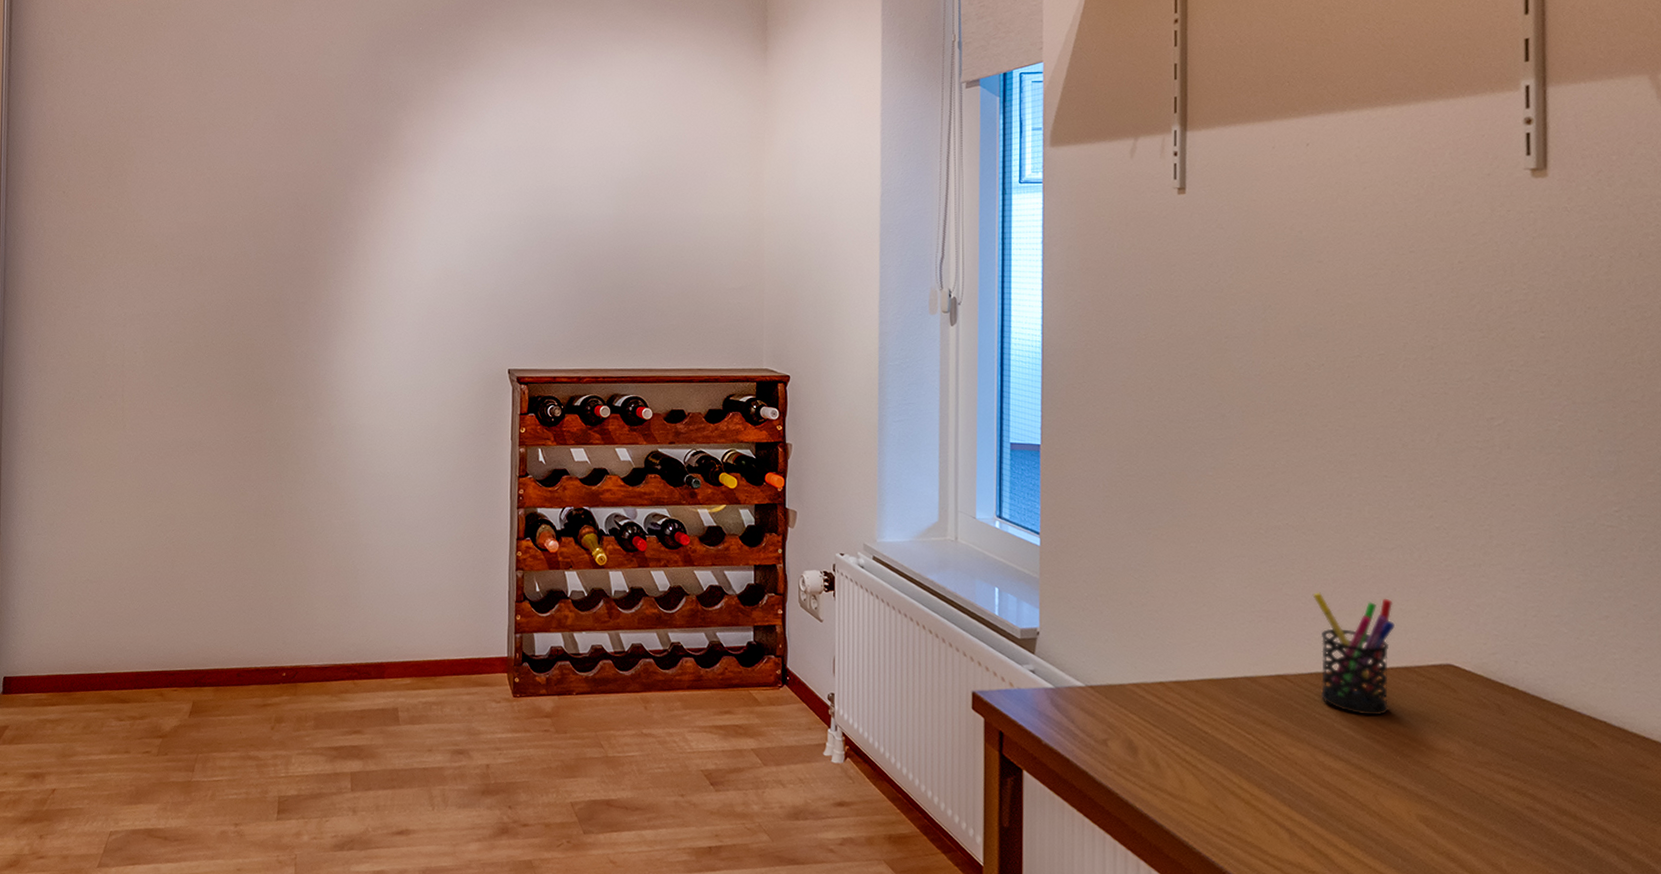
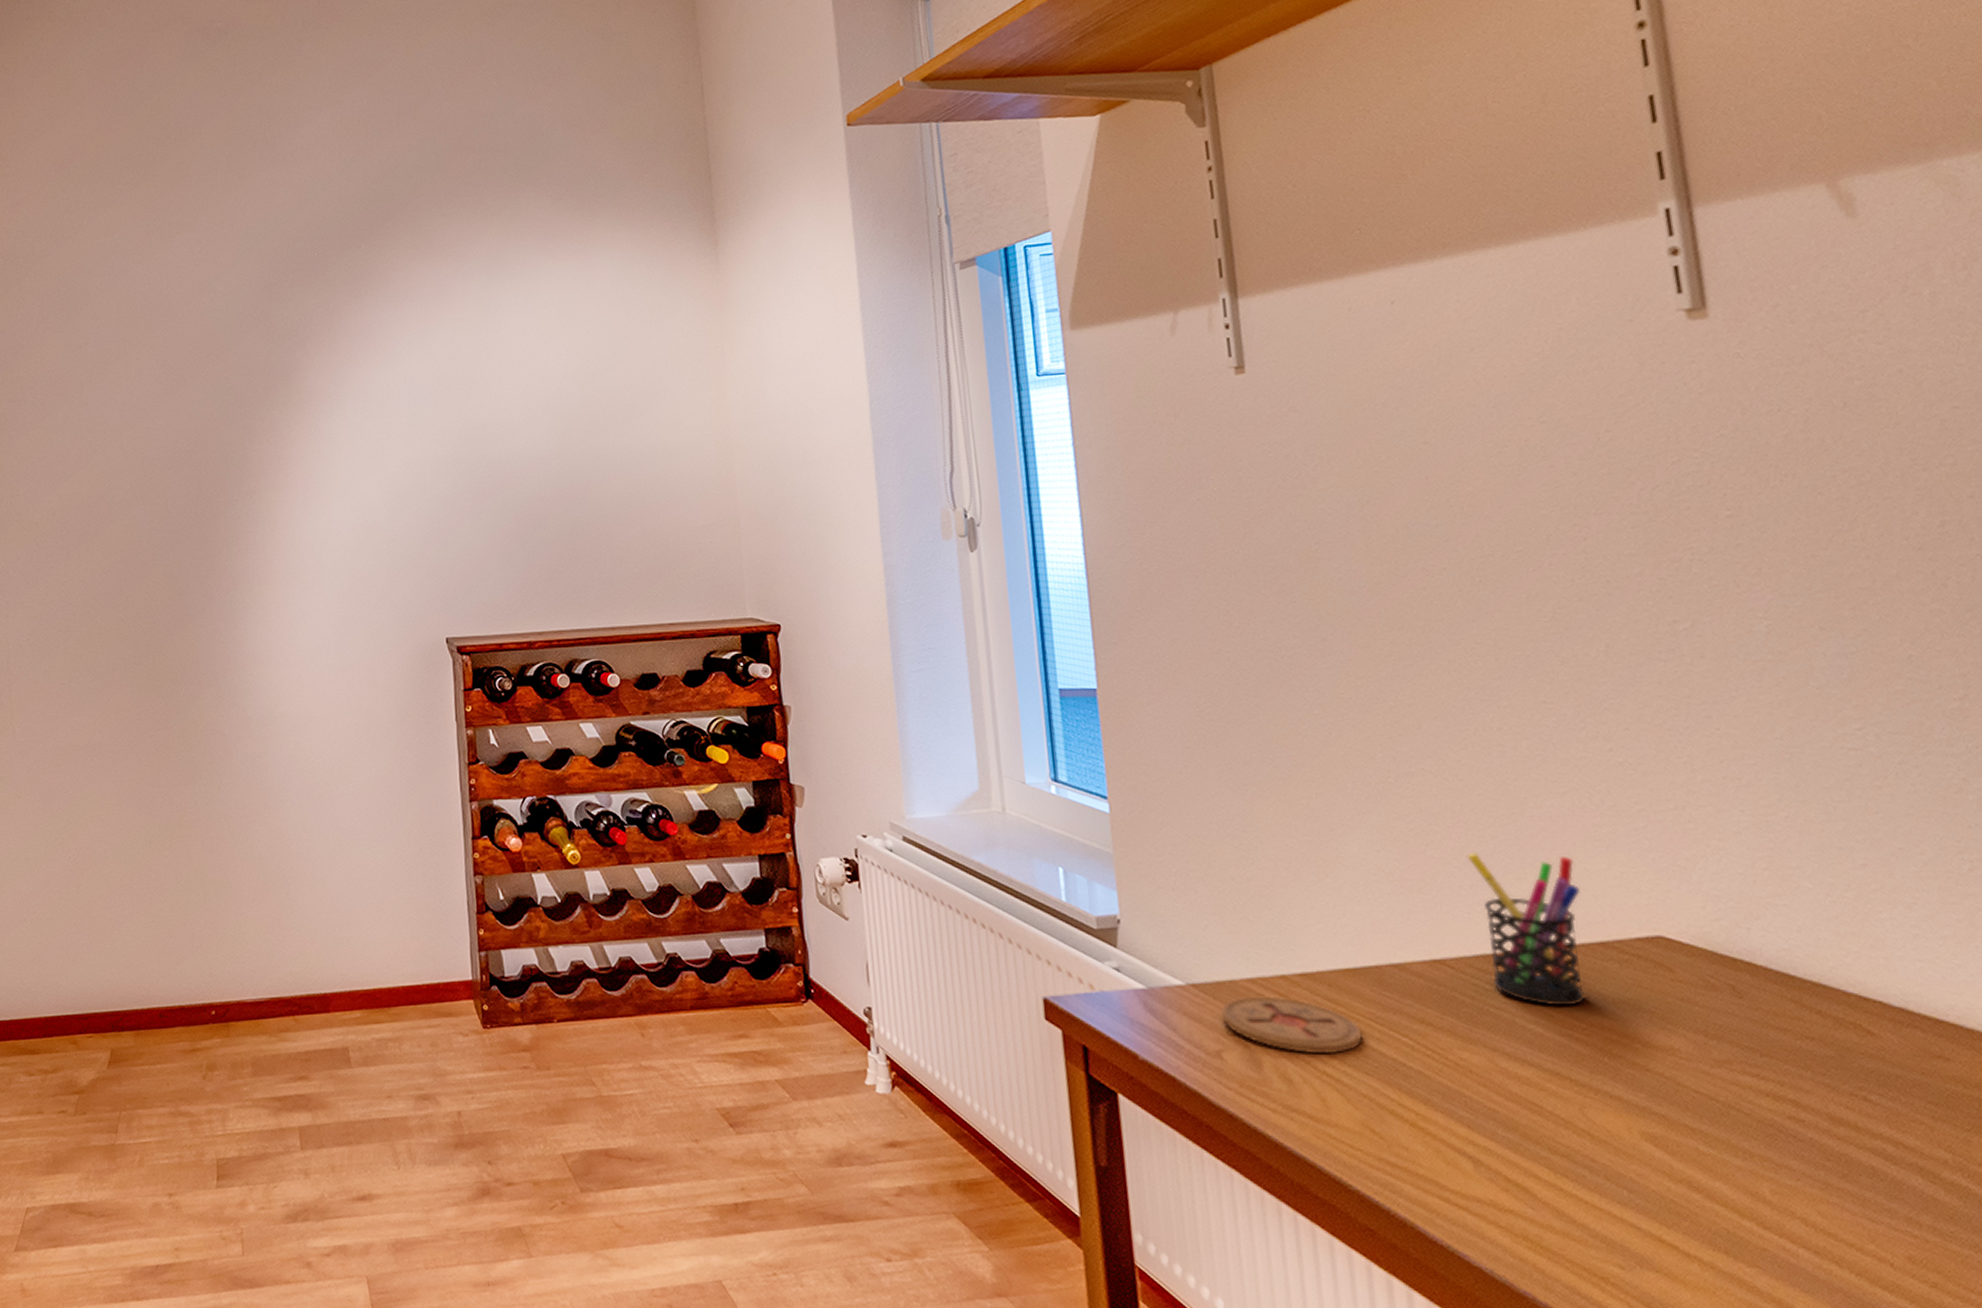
coaster: none [1110,697,1217,746] -> present [1221,996,1363,1054]

